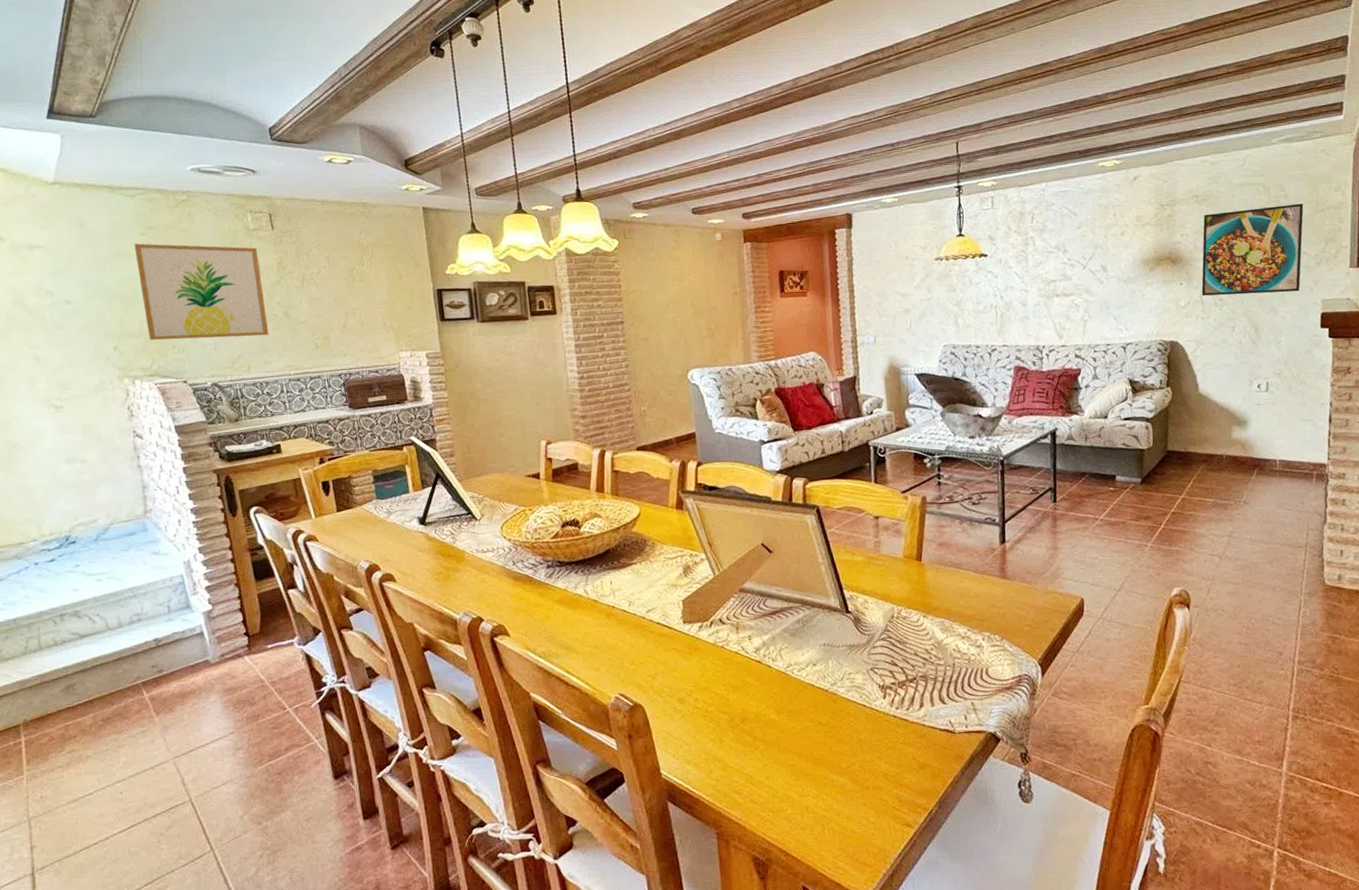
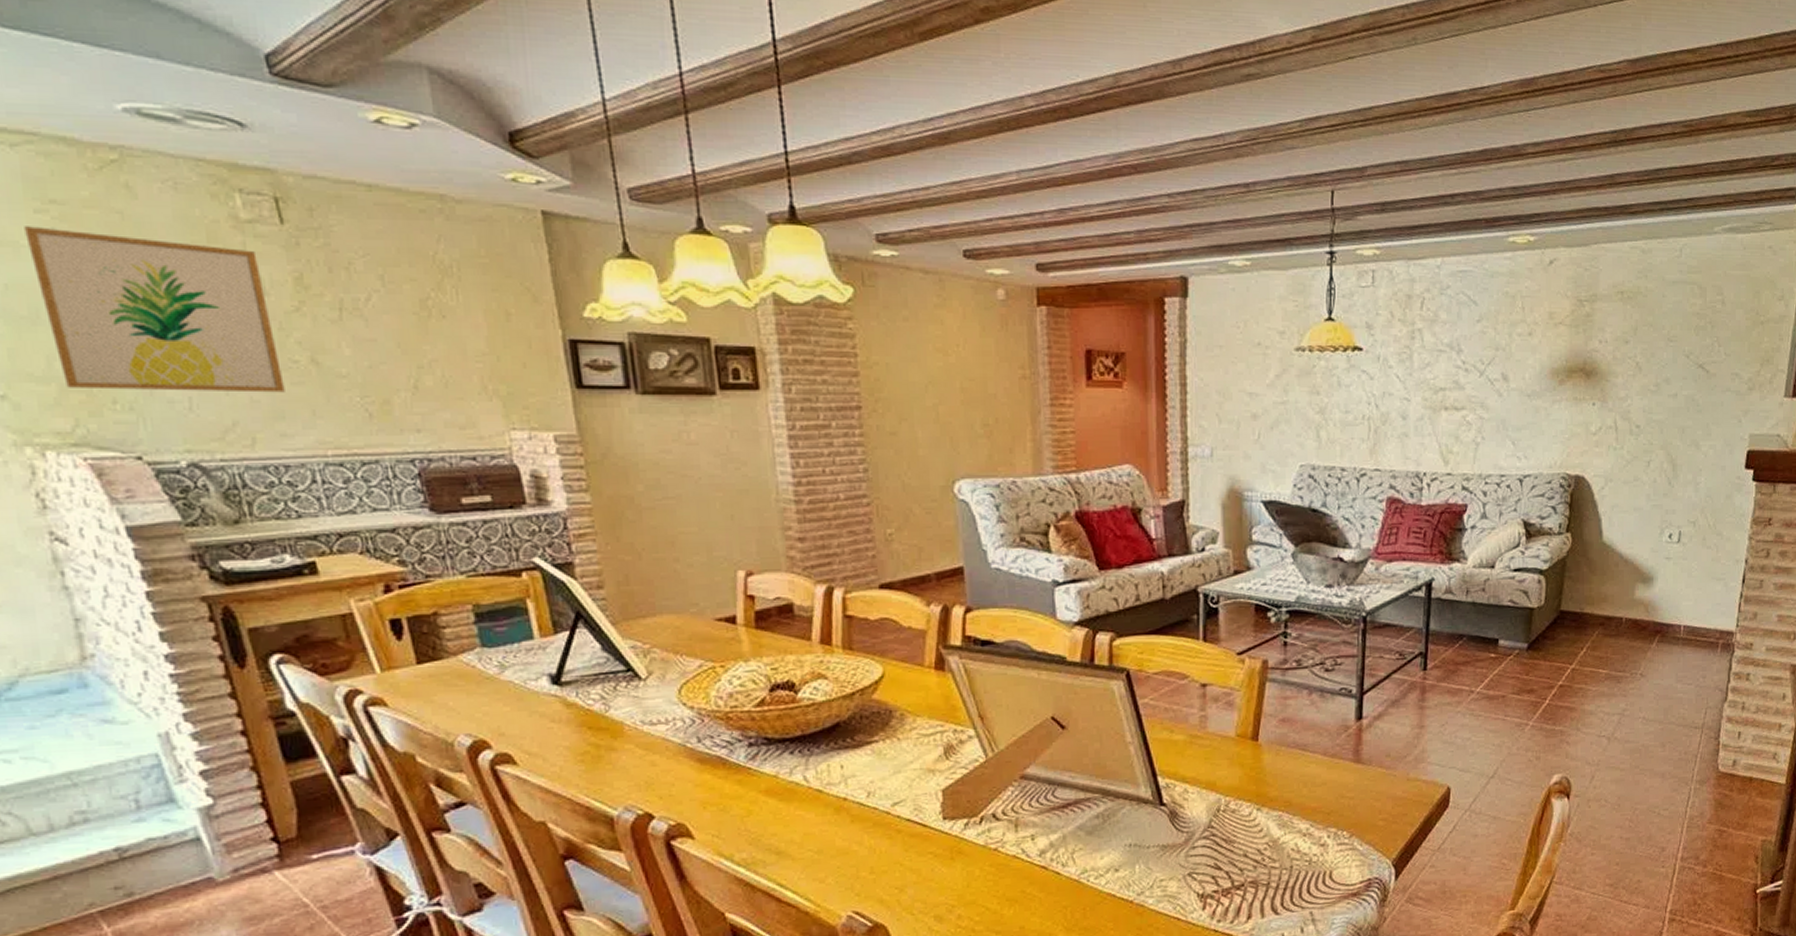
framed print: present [1201,203,1304,296] -> none [1617,312,1742,423]

